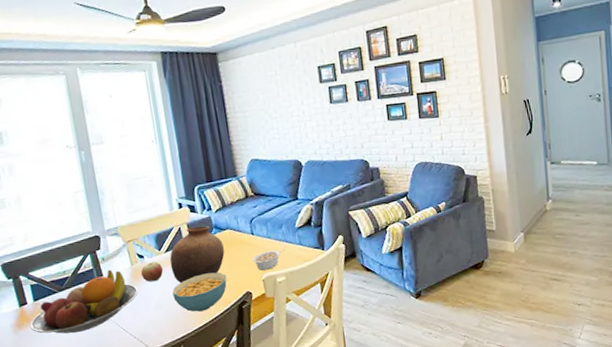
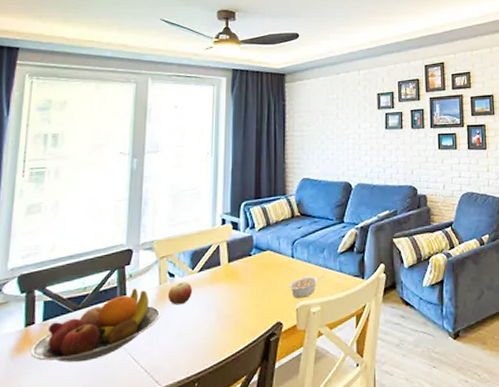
pottery: present [169,225,225,283] -> none [201,245,261,308]
cereal bowl: present [172,272,227,312] -> none [197,297,259,343]

